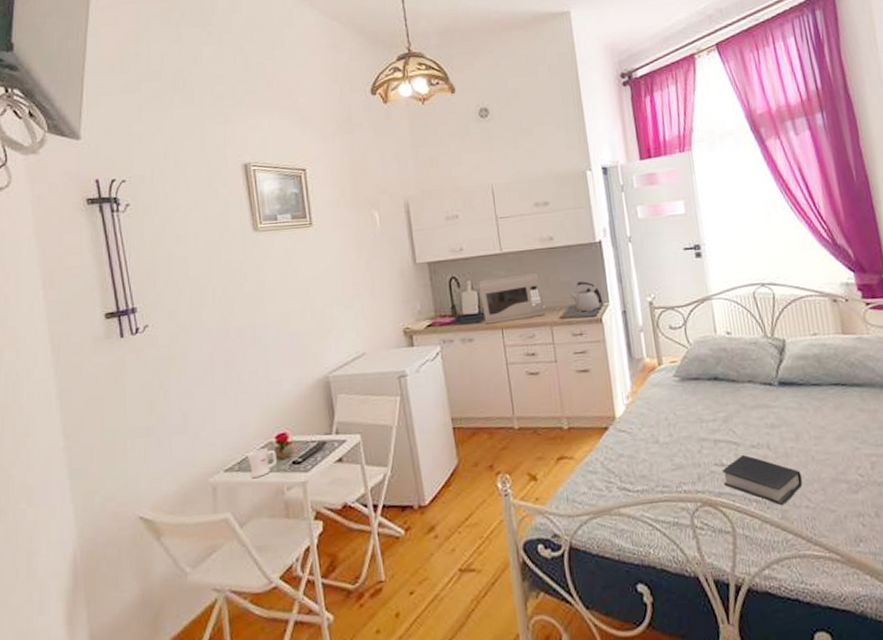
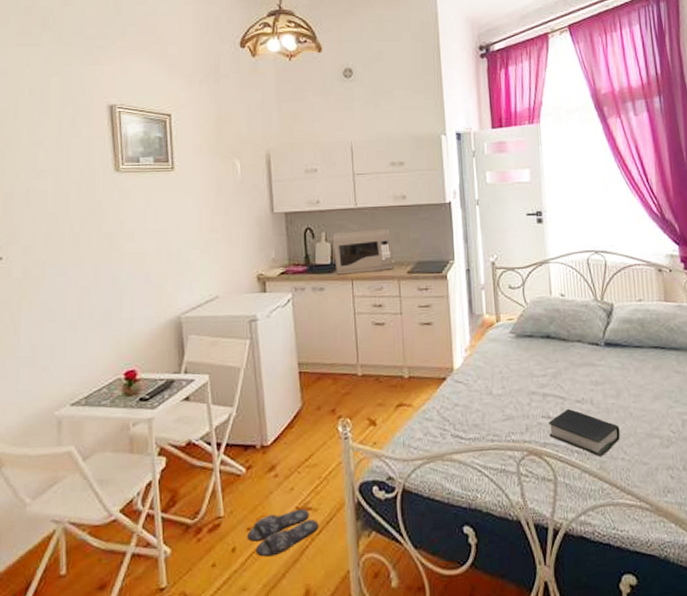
mug: present [247,448,277,479] -> none [94,384,124,414]
slippers: none [411,570,483,622] -> present [248,508,318,557]
kettle: present [568,281,603,312] -> none [417,239,448,268]

